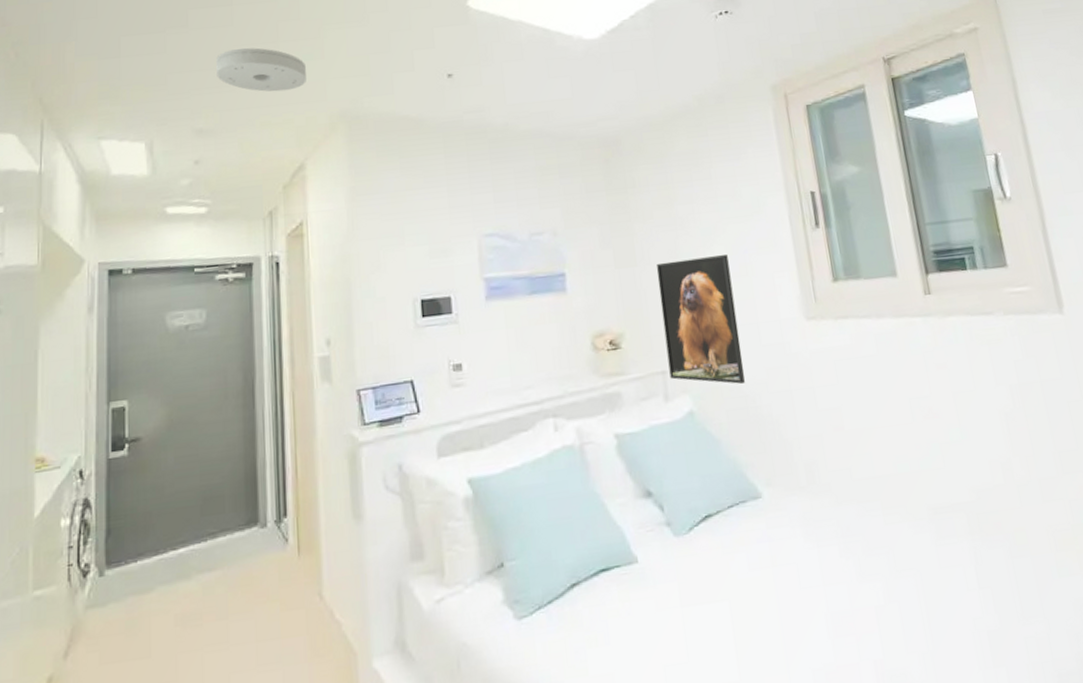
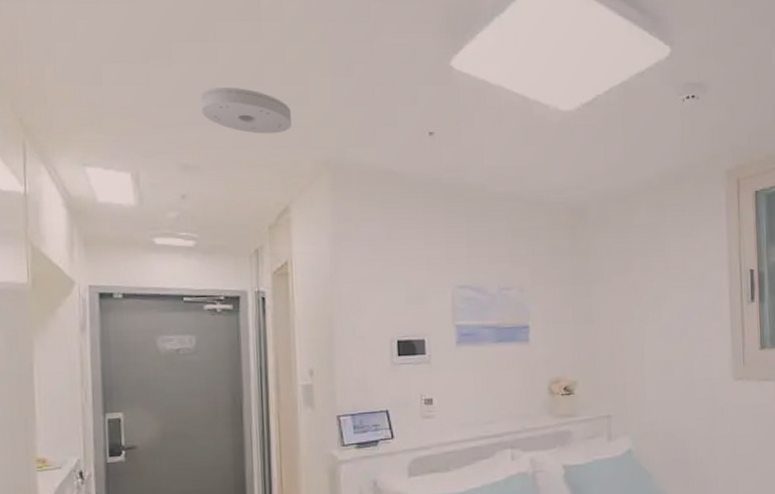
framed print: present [656,255,746,384] -> none [609,320,678,430]

